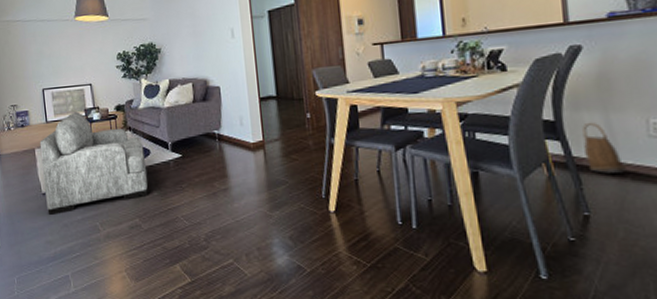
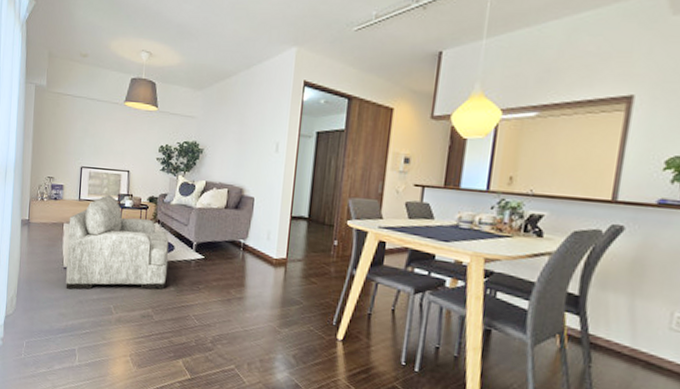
basket: present [582,122,626,174] -> none [601,303,639,359]

